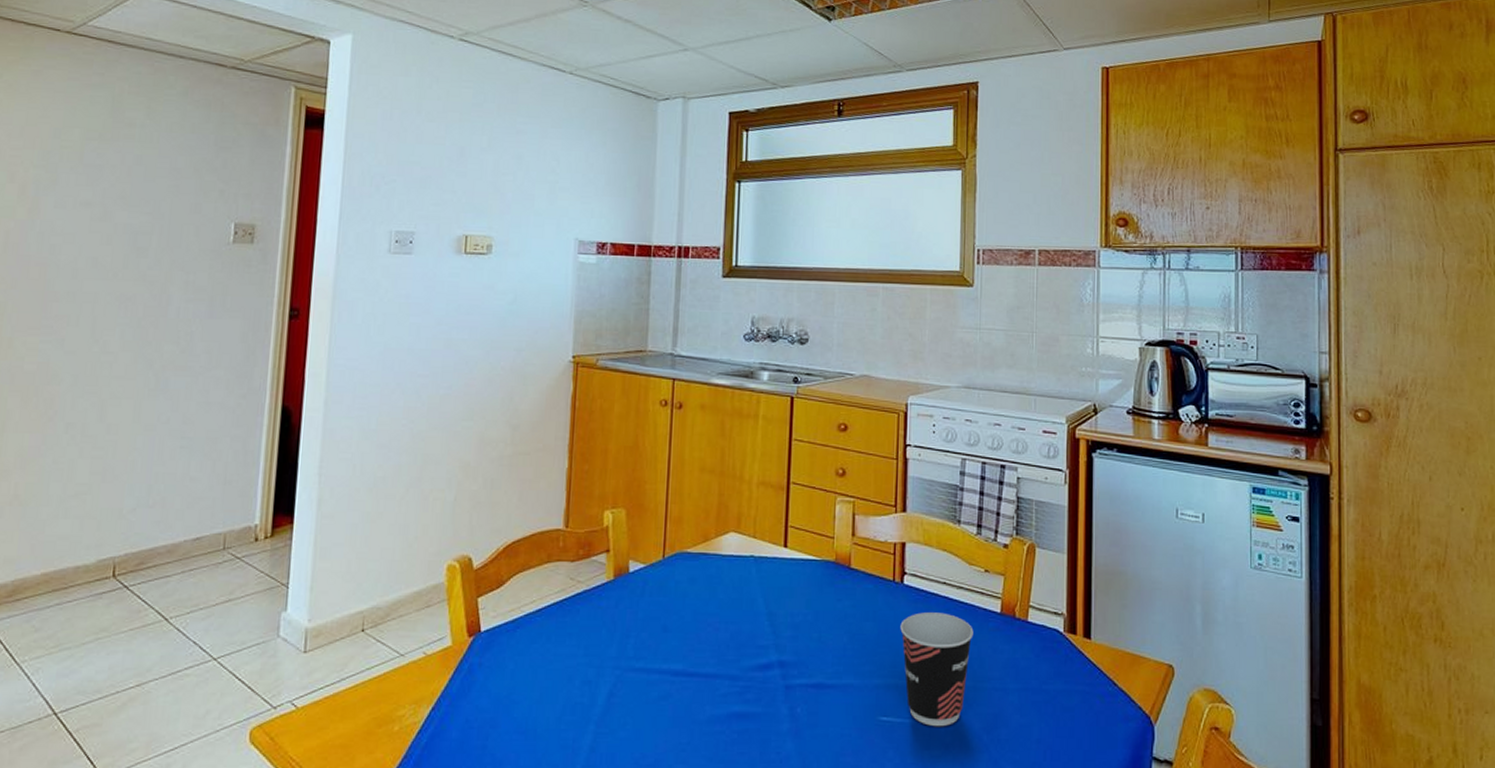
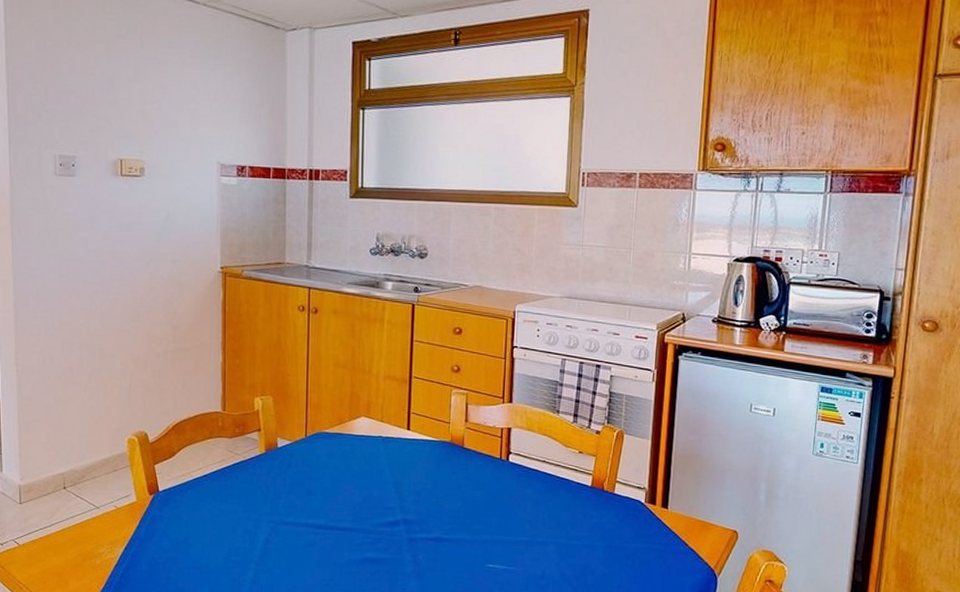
cup: present [900,612,974,727] -> none [505,484,568,574]

